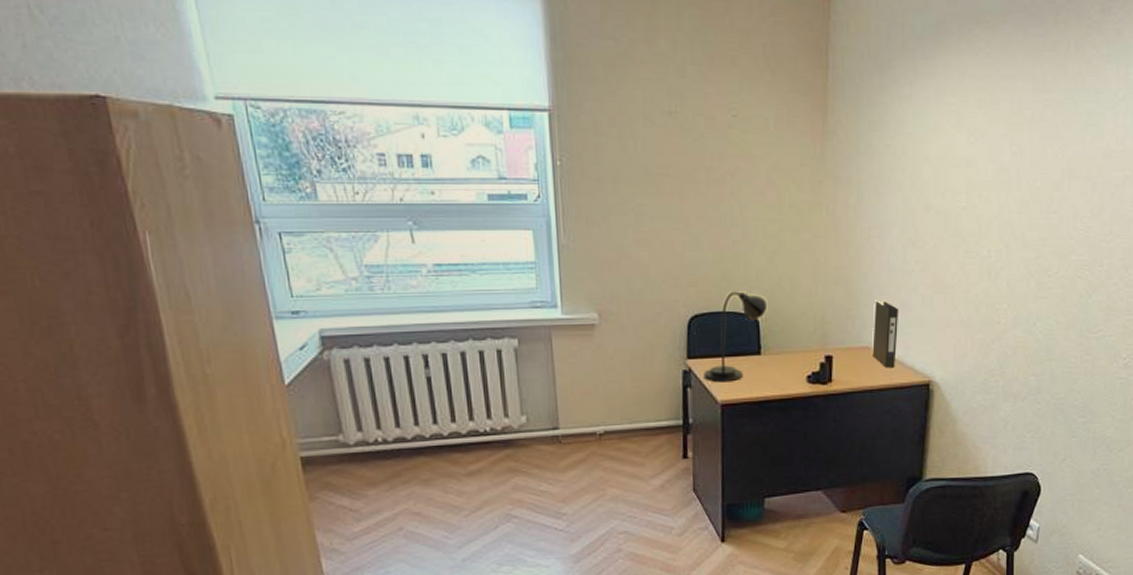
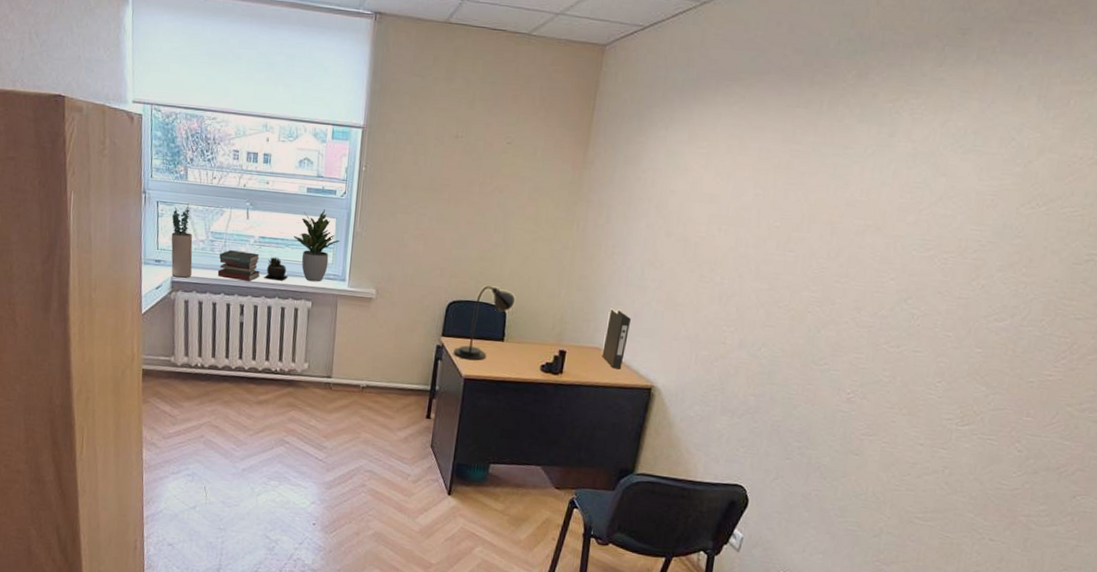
vase: none [305,231,347,331] -> present [171,204,193,278]
books: none [383,286,442,324] -> present [217,250,260,281]
succulent plant: none [449,287,481,318] -> present [264,256,288,281]
potted plant: none [480,219,542,314] -> present [294,209,340,282]

